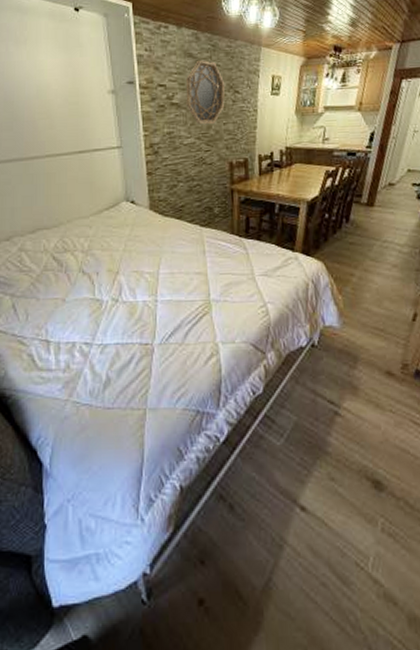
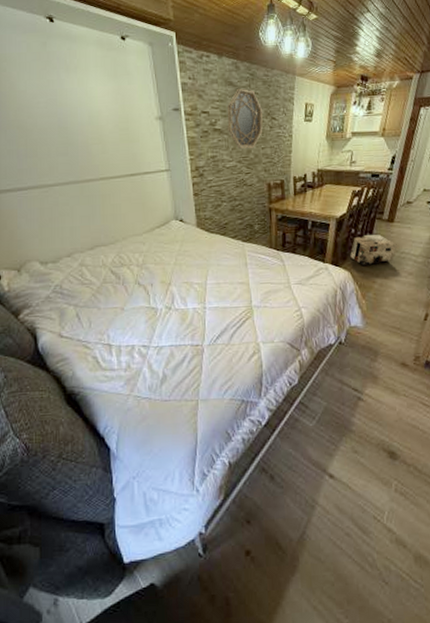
pouf: none [323,219,379,257] -> present [350,234,397,266]

